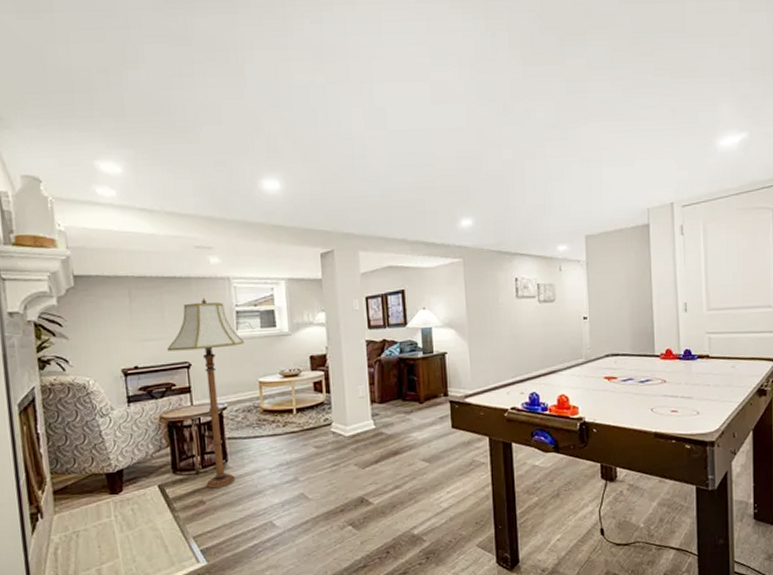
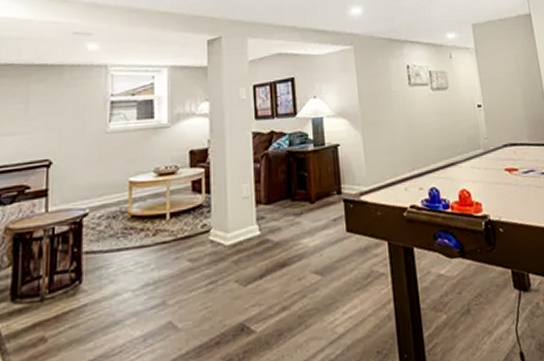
floor lamp: present [166,298,245,489] -> none [25,87,117,320]

